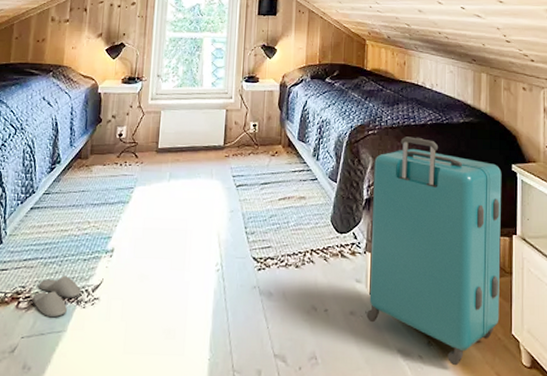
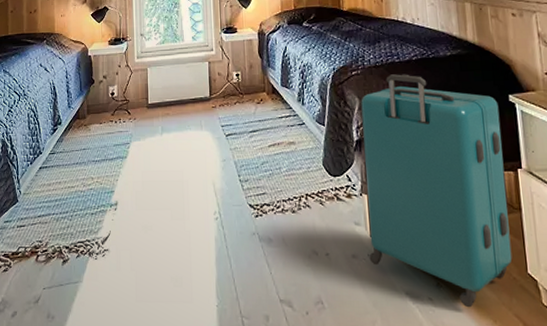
slippers: present [32,276,81,318] -> none [49,229,92,269]

